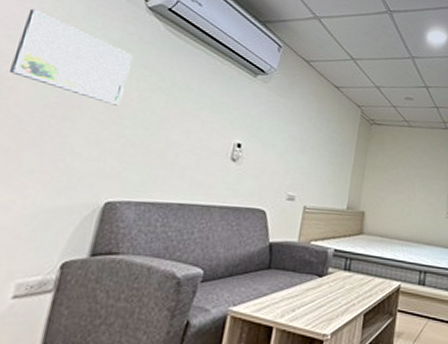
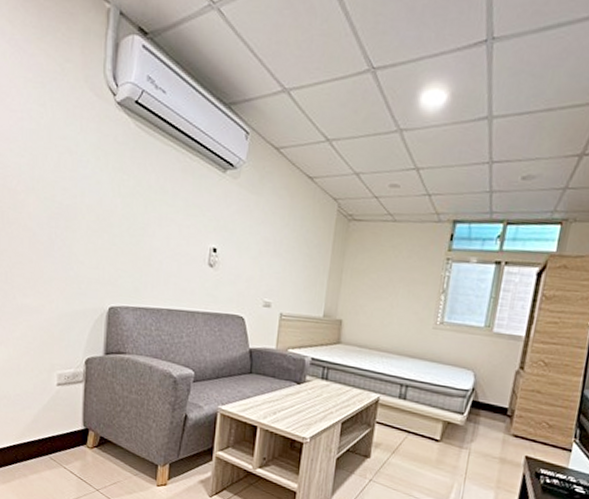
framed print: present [10,8,132,106] -> none [19,118,110,214]

